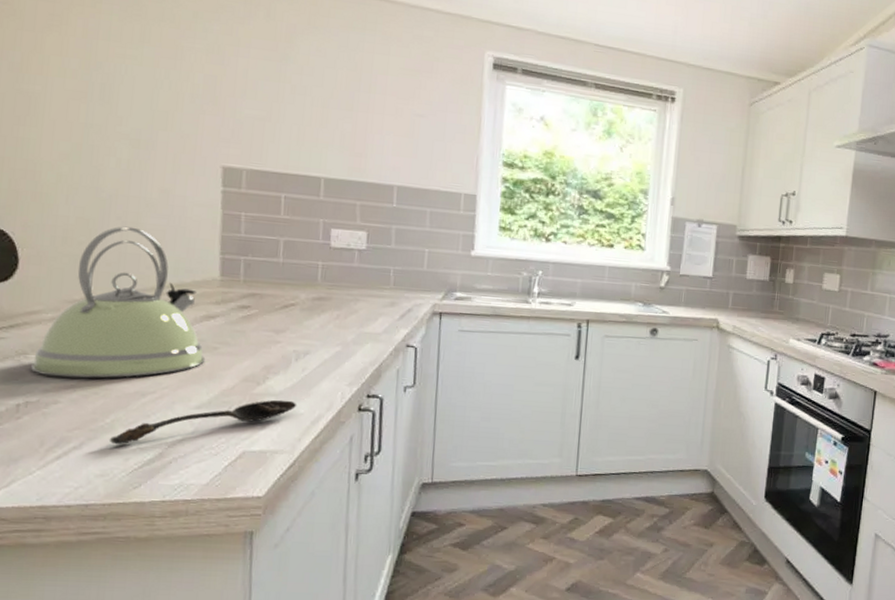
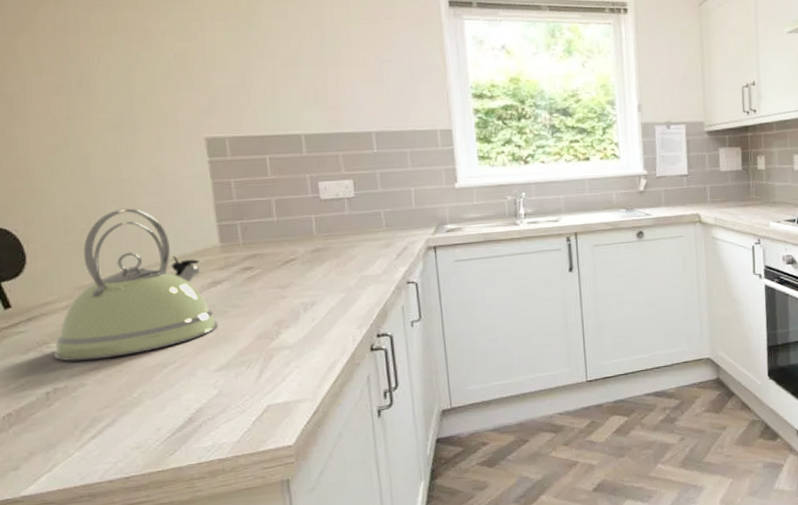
spoon: present [109,399,297,445] -> none [139,350,312,417]

